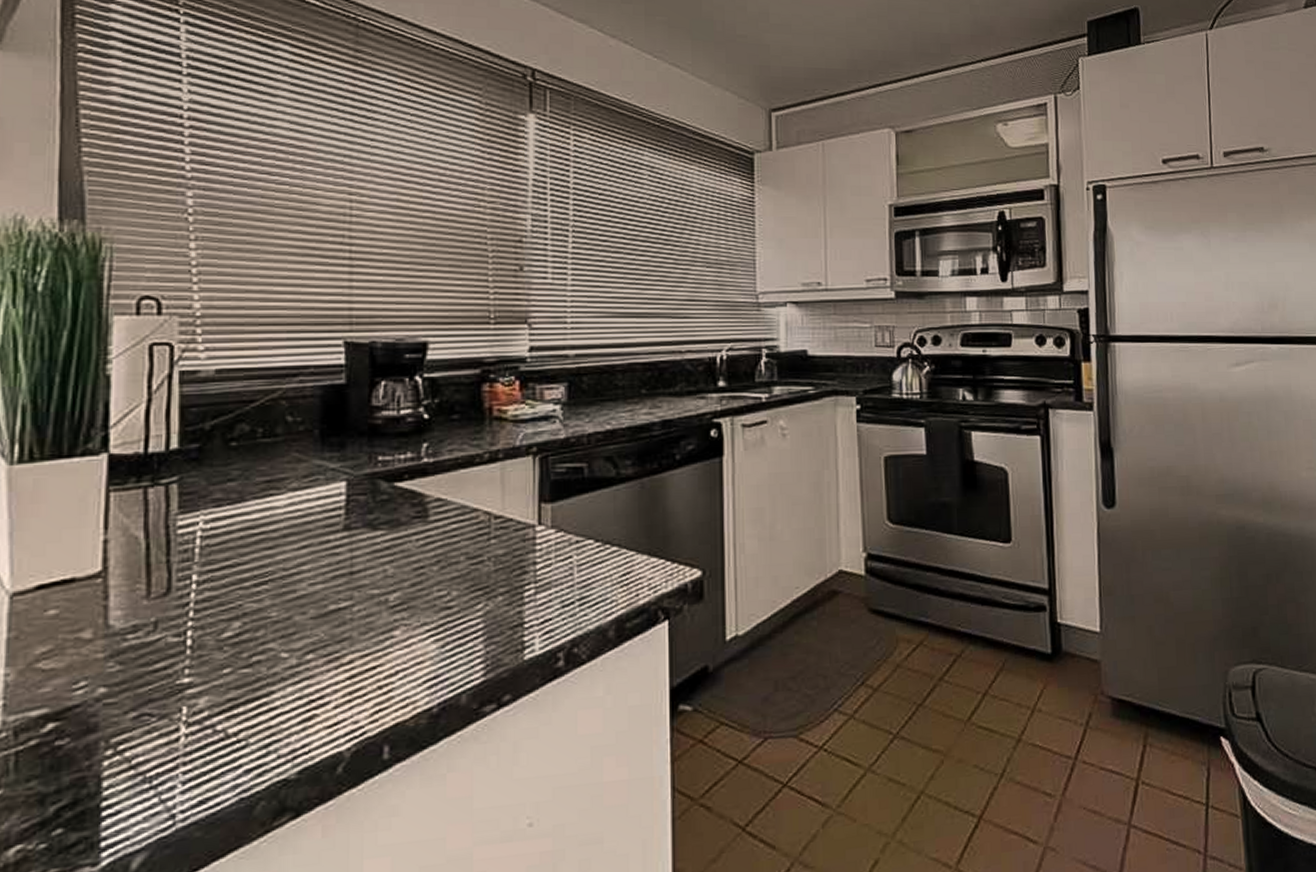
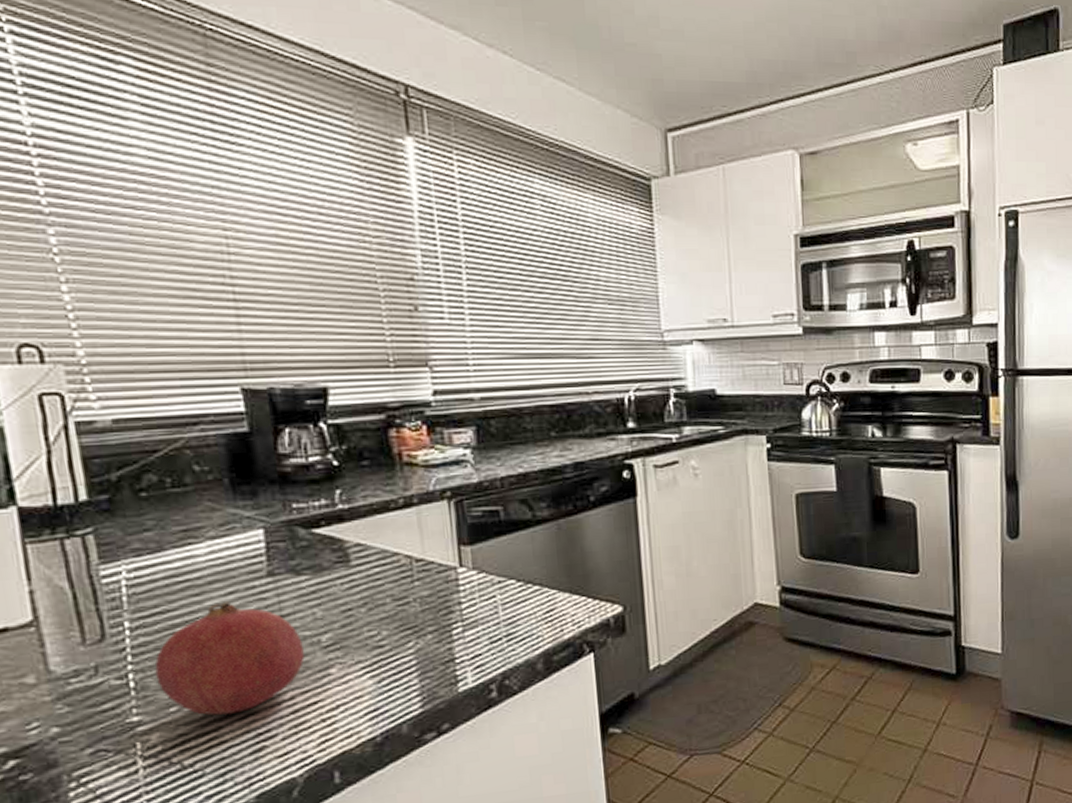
fruit: none [215,556,369,679] -> present [154,602,305,715]

